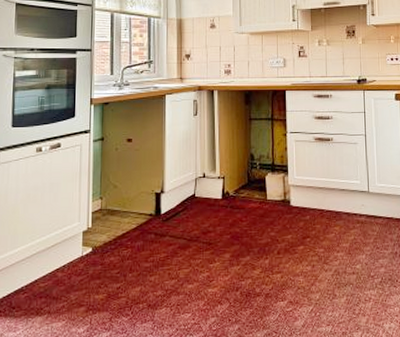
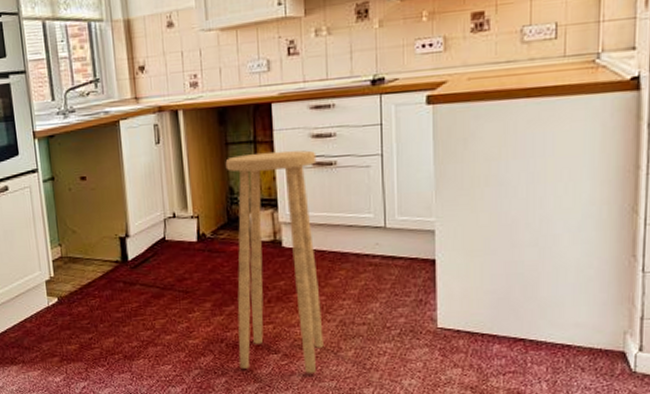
stool: none [248,127,322,320] -> present [225,150,324,374]

